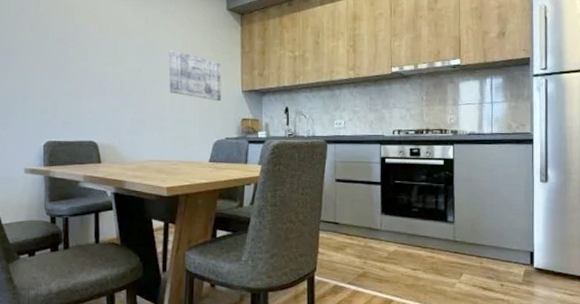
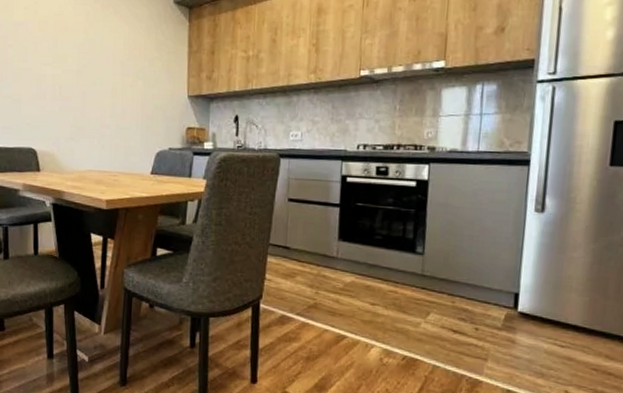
wall art: present [168,49,222,102] -> none [110,48,166,108]

